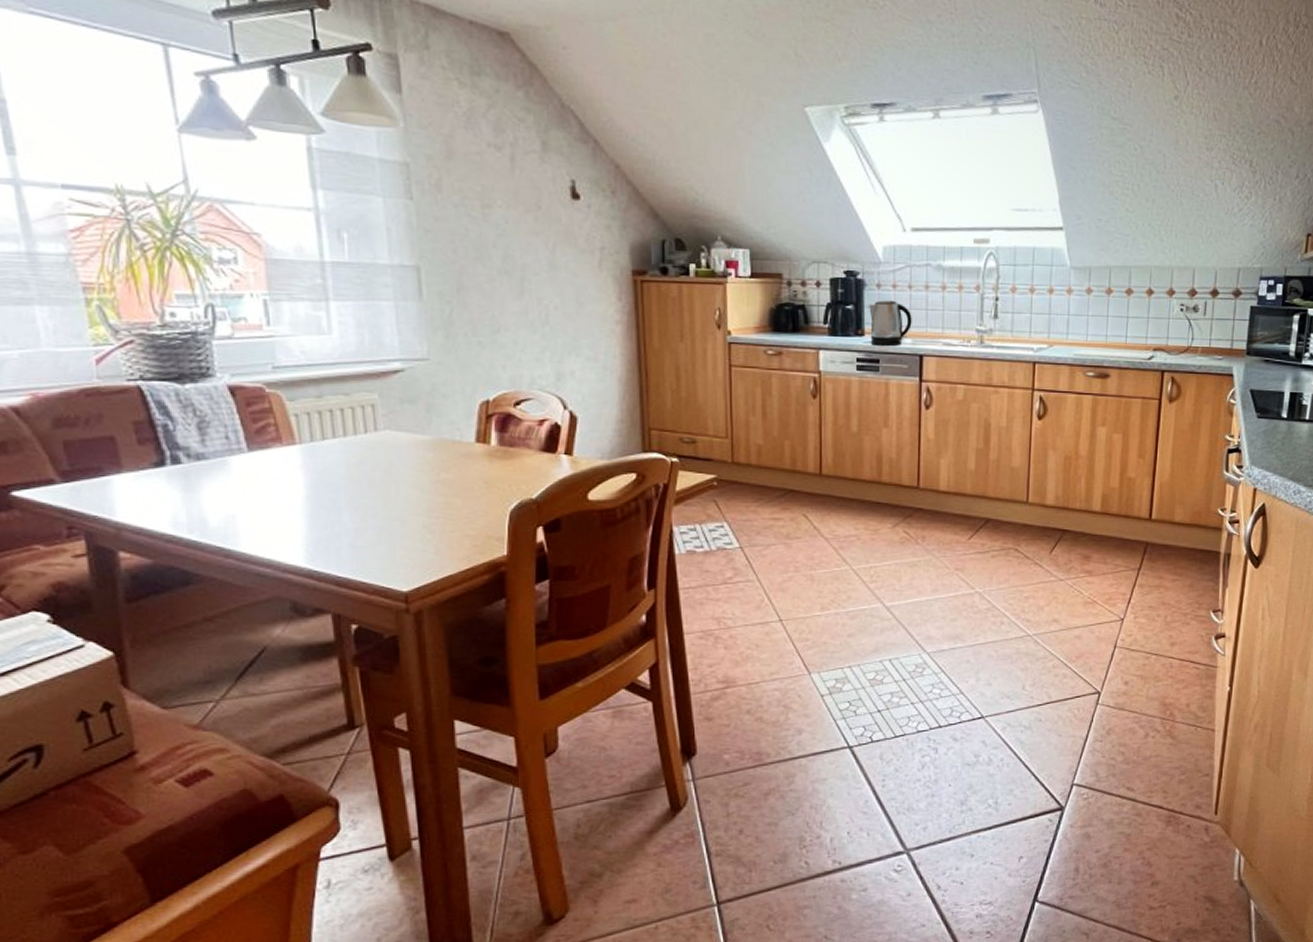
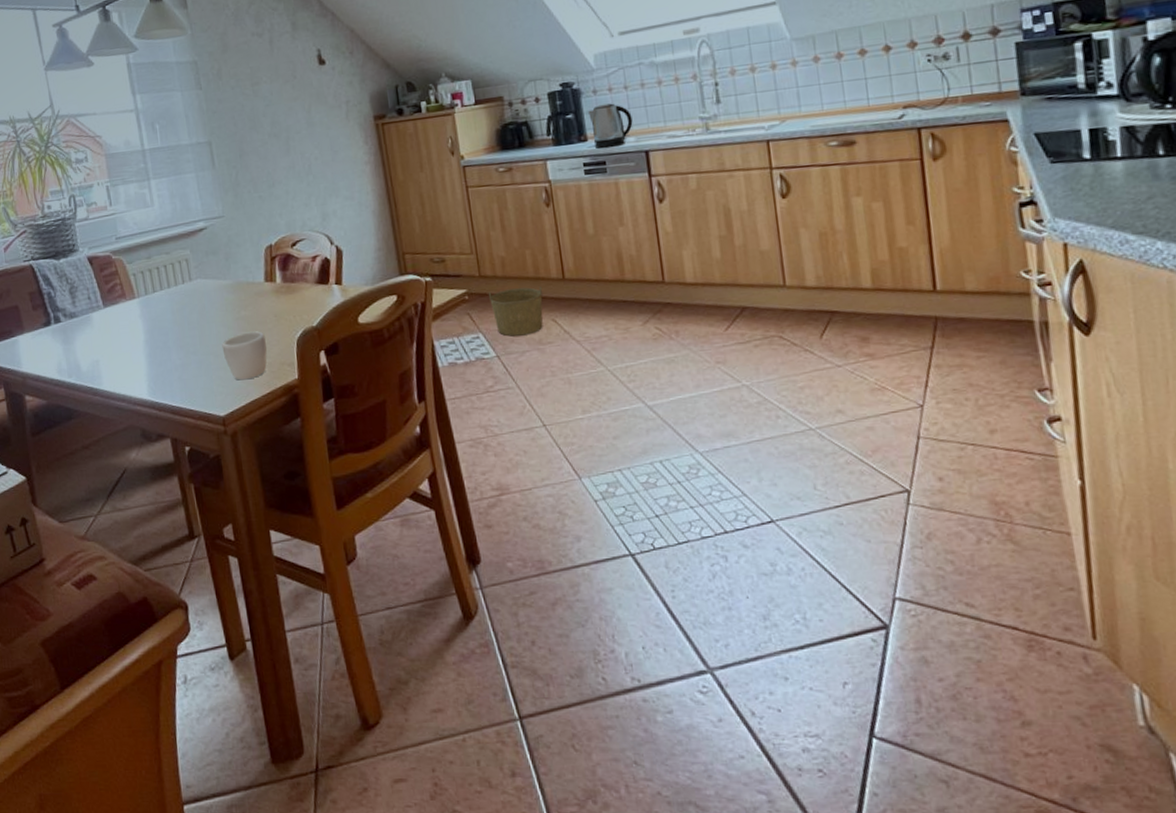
mug: none [412,498,470,553] -> present [222,331,267,381]
basket: none [739,479,796,528] -> present [488,286,543,337]

